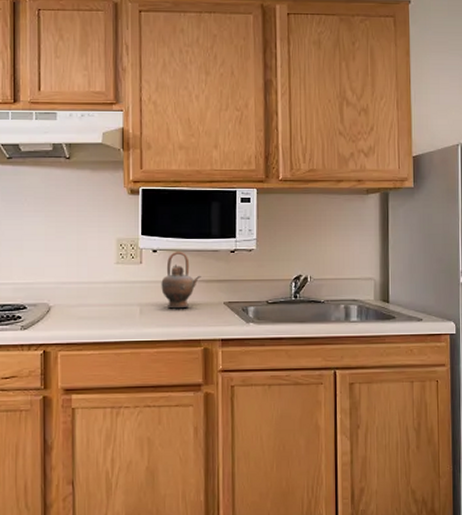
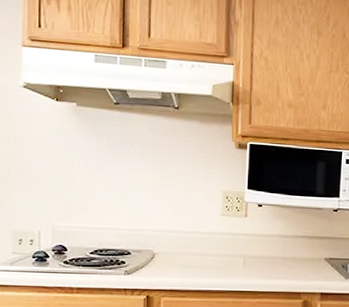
teapot: present [161,251,201,309] -> none [265,206,304,262]

